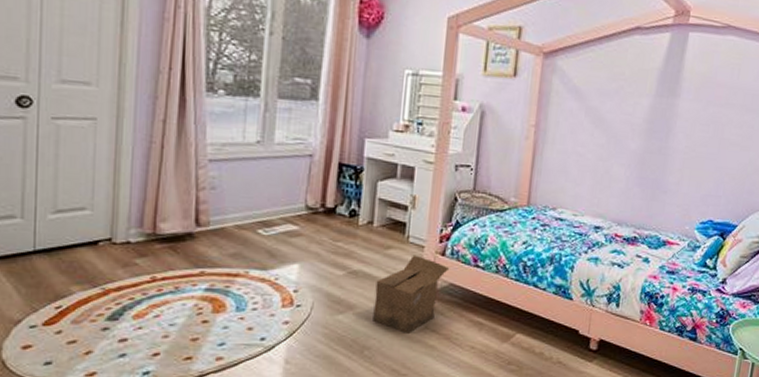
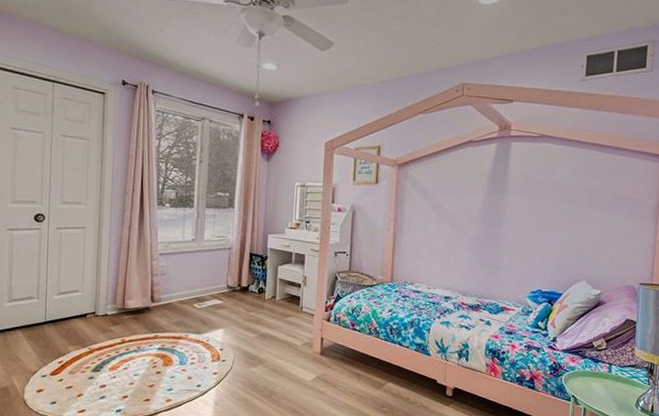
cardboard box: present [373,255,450,335] -> none [278,321,334,383]

